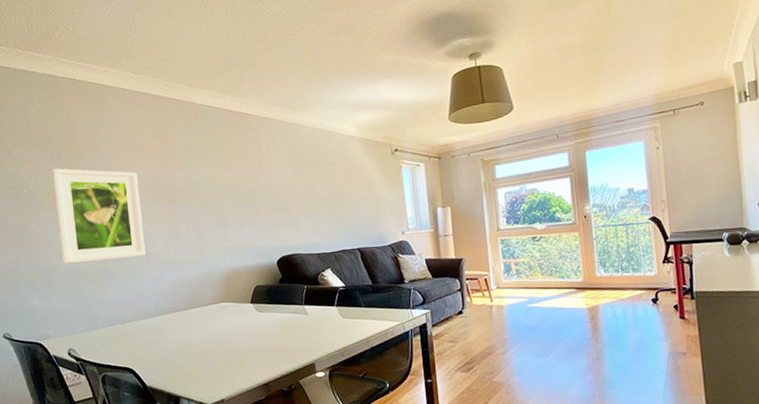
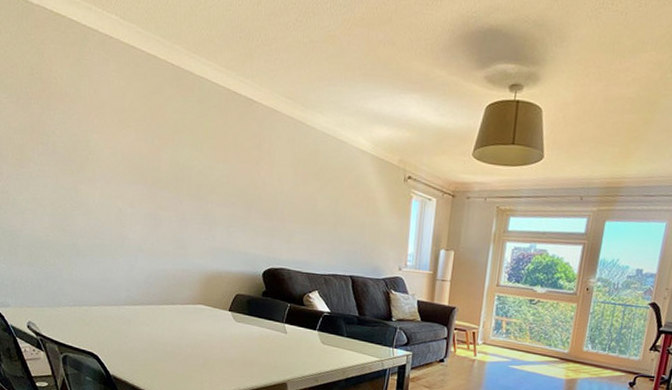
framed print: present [53,168,146,264] -> none [20,117,121,238]

